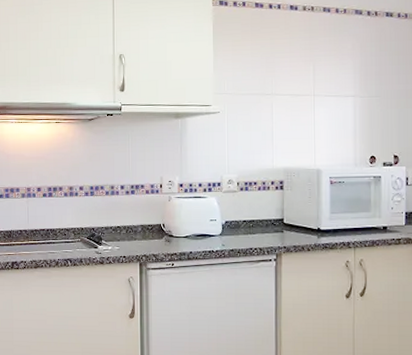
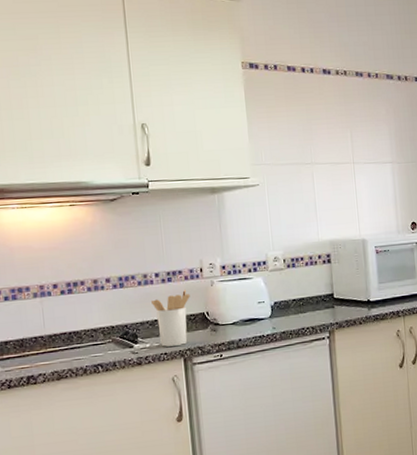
utensil holder: none [116,201,149,251] -> present [151,289,190,347]

